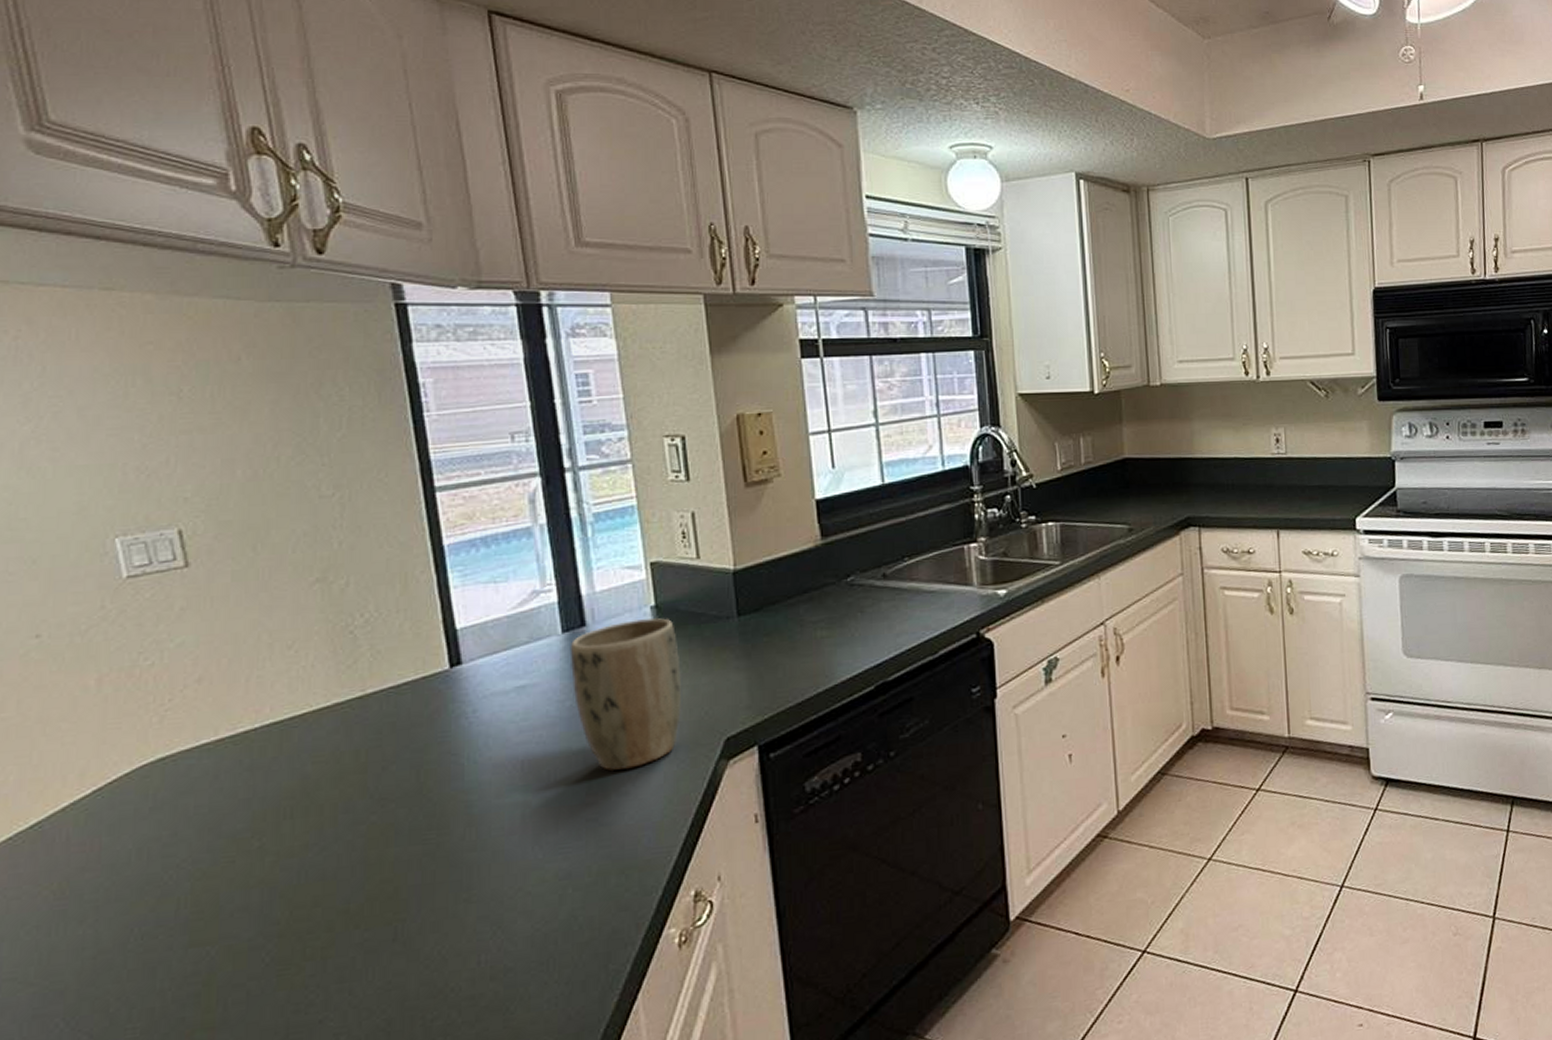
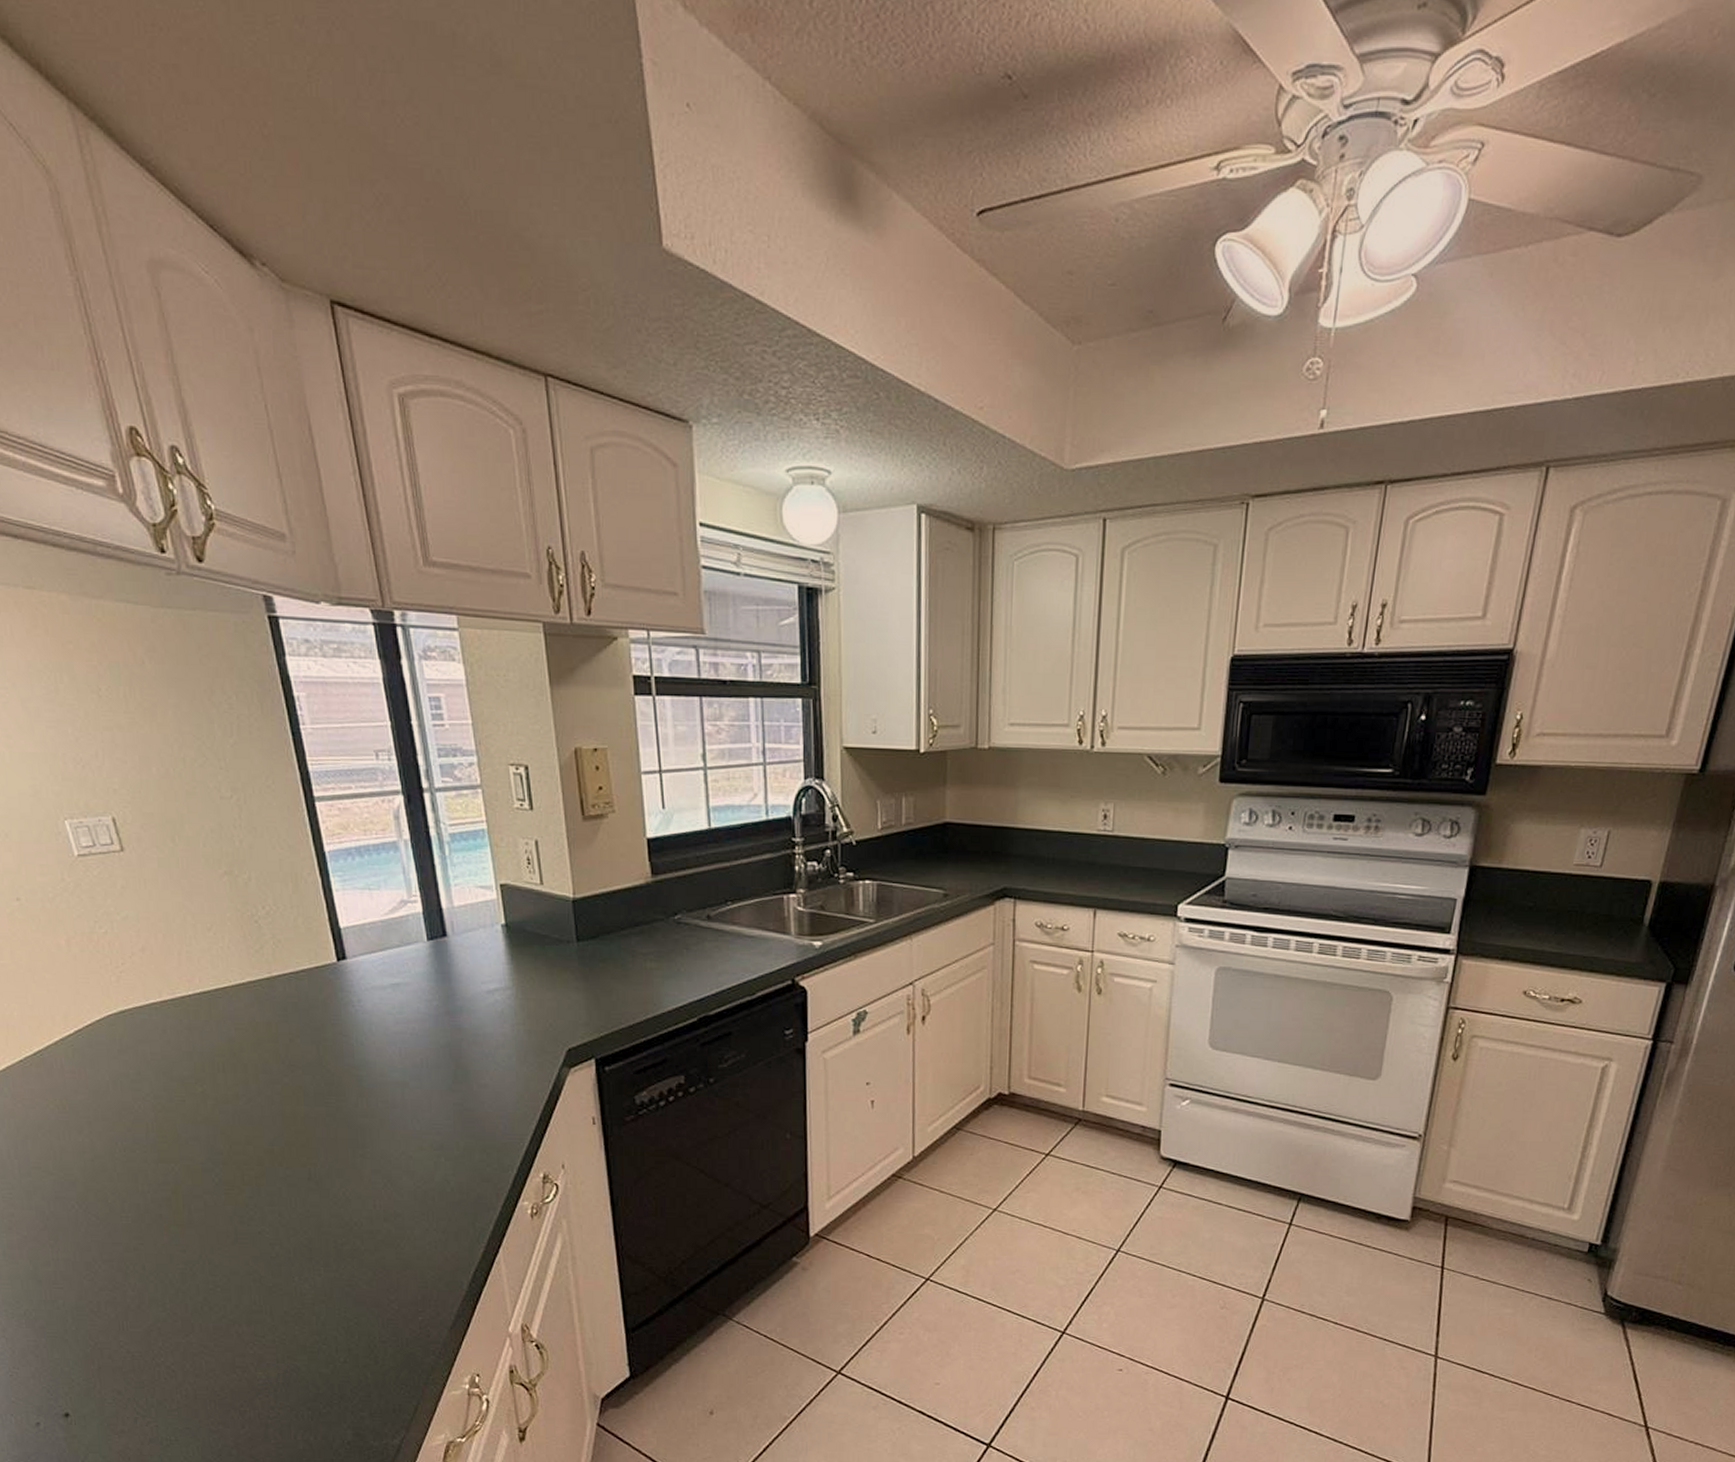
plant pot: present [569,617,683,770] -> none [434,935,530,1065]

